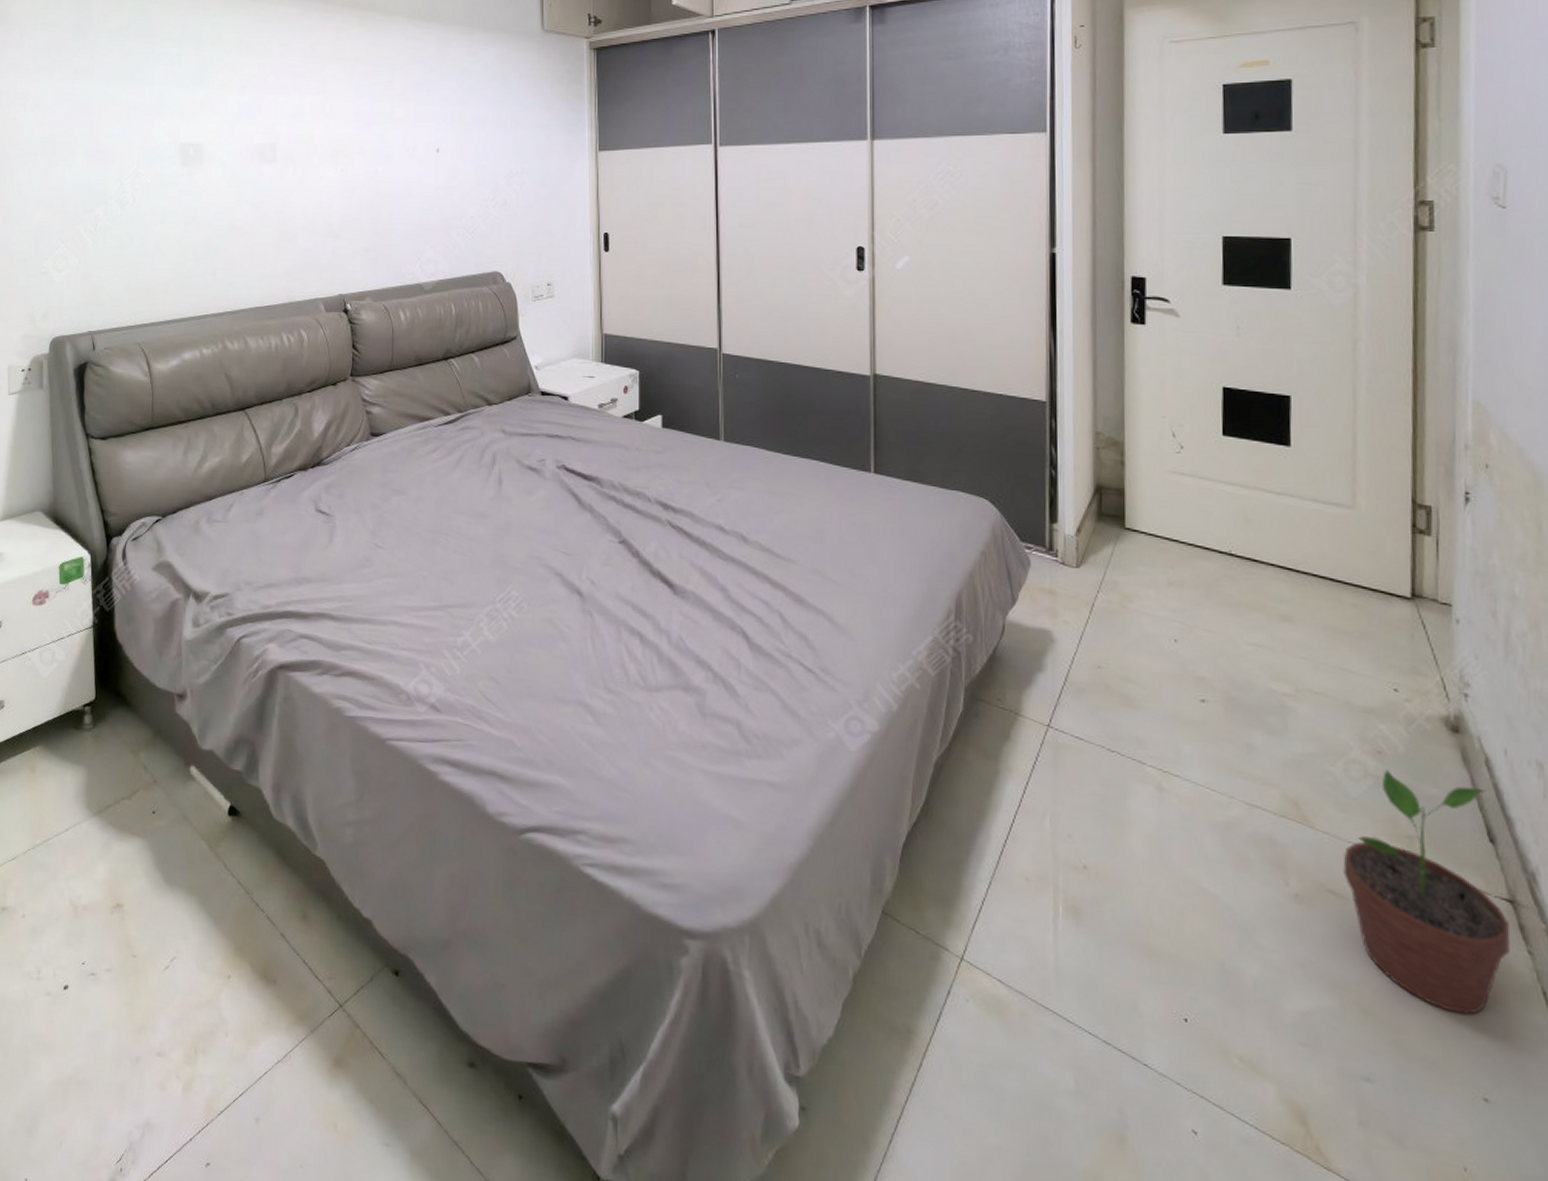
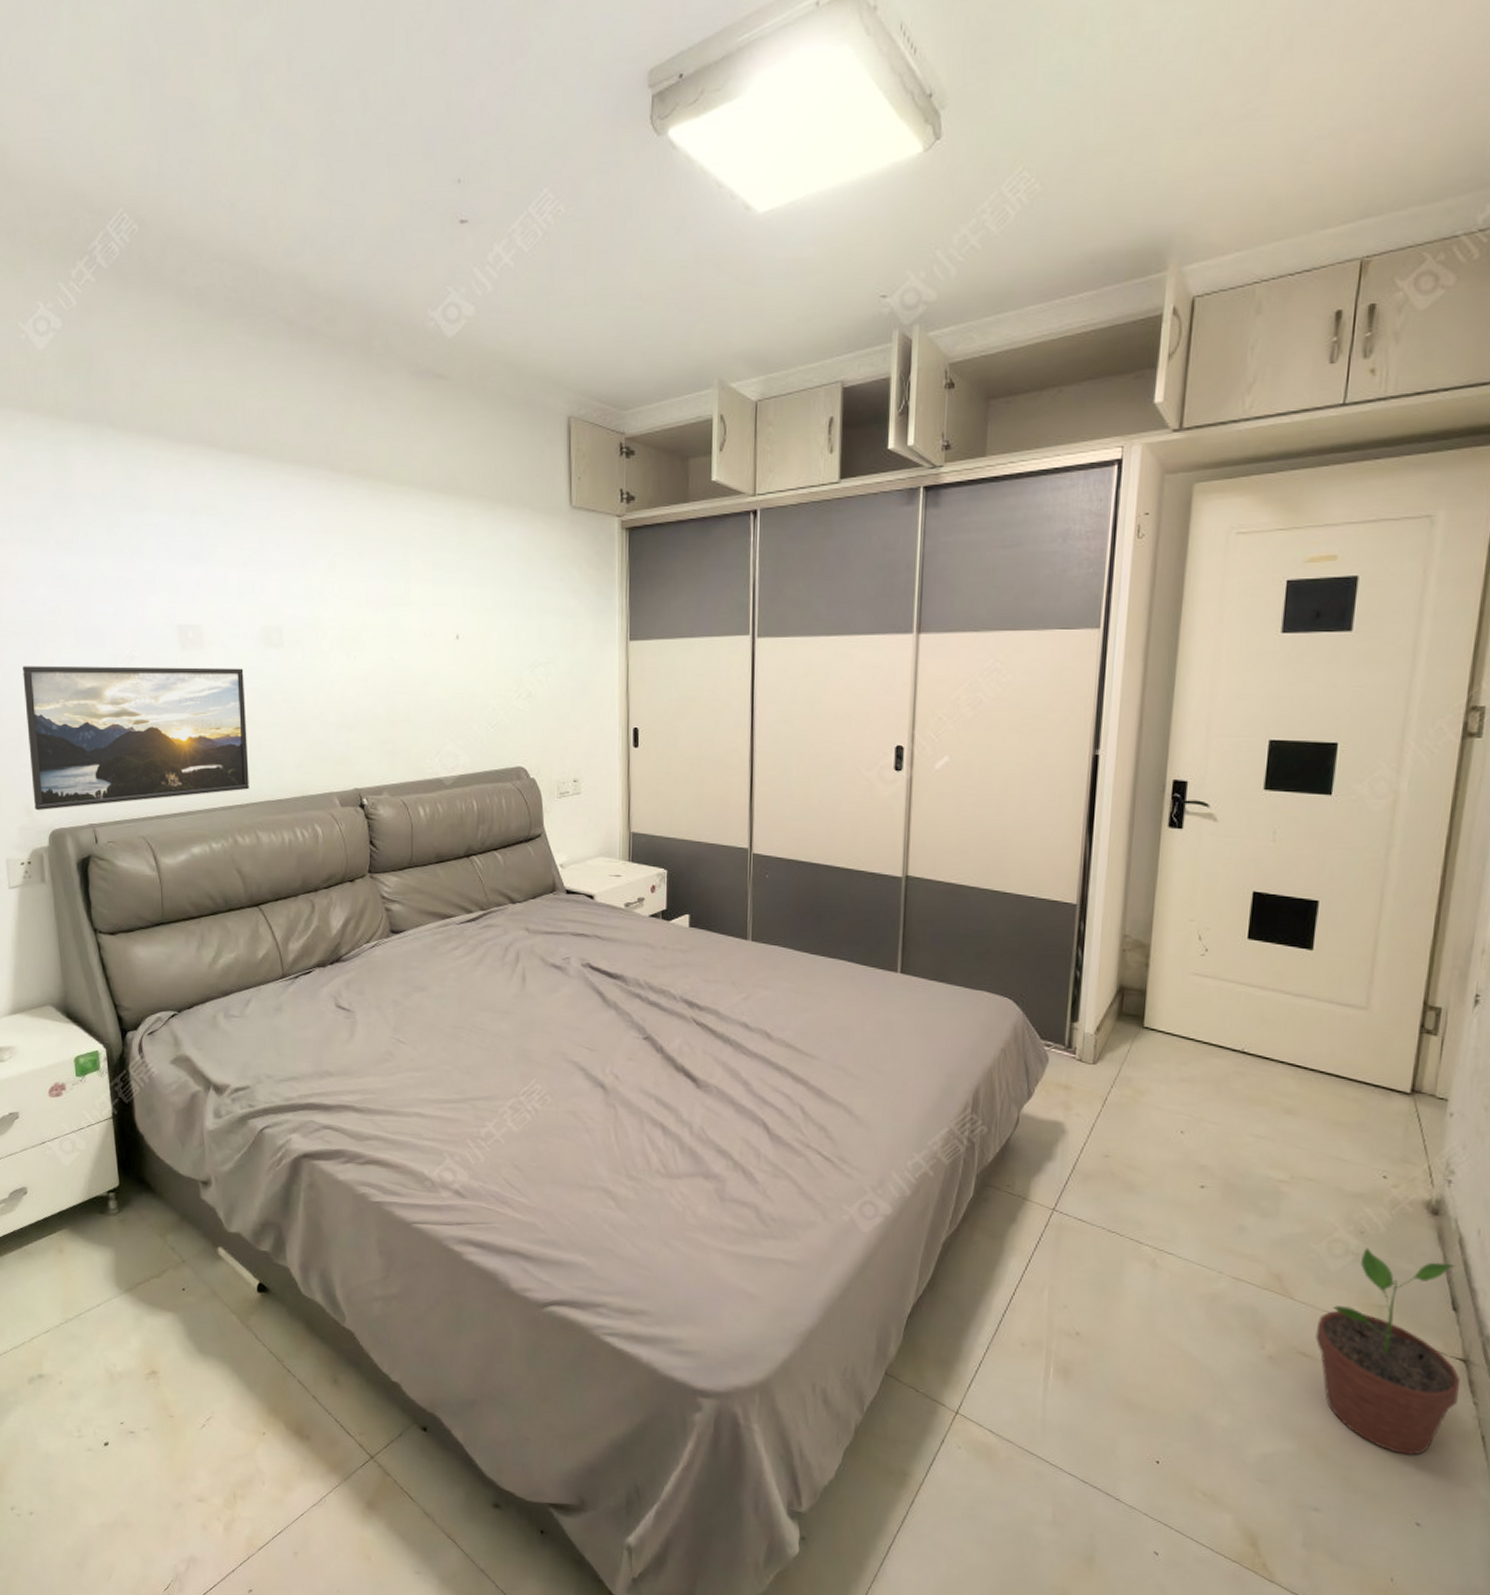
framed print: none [35,182,240,319] -> present [23,666,249,811]

